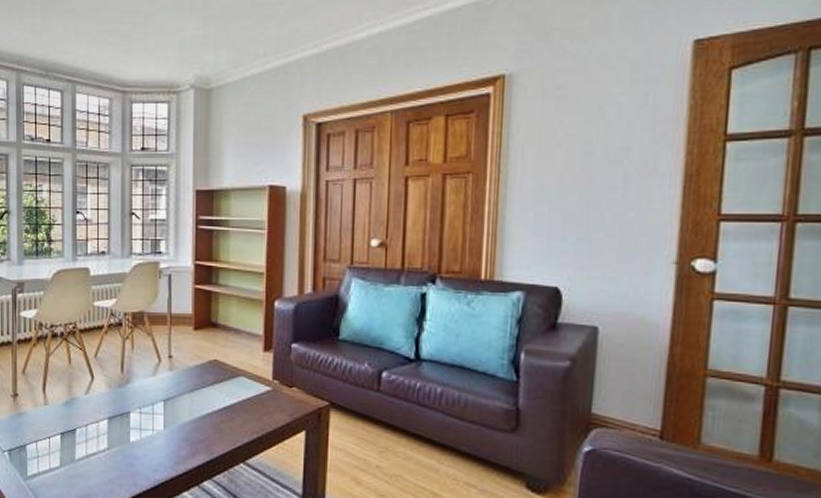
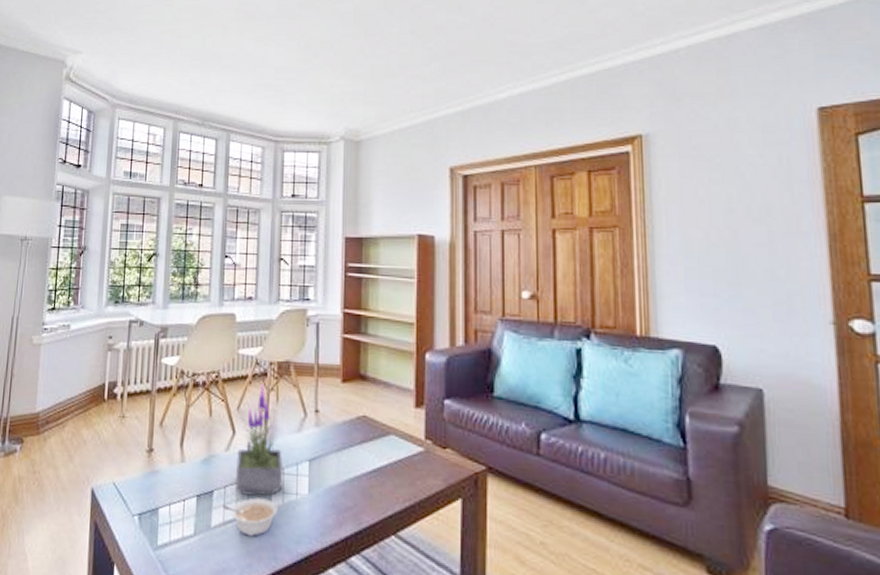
legume: none [84,434,136,467] -> present [222,497,278,537]
potted plant: none [96,333,140,433] -> present [236,384,284,496]

